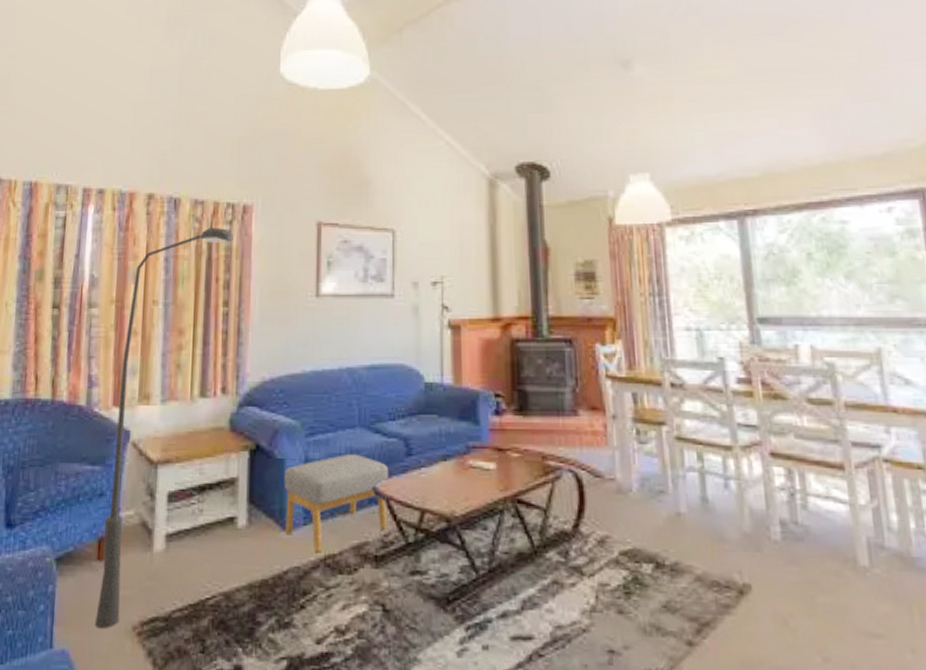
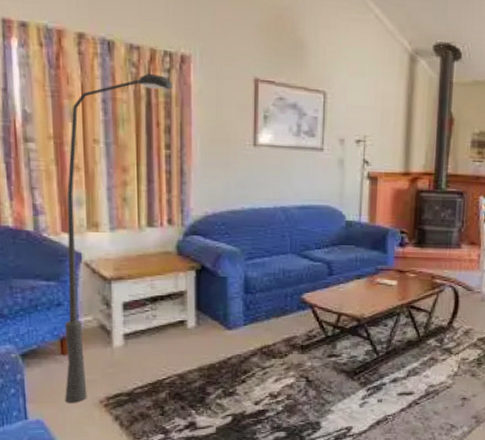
footstool: present [283,453,389,552] -> none [226,273,315,344]

